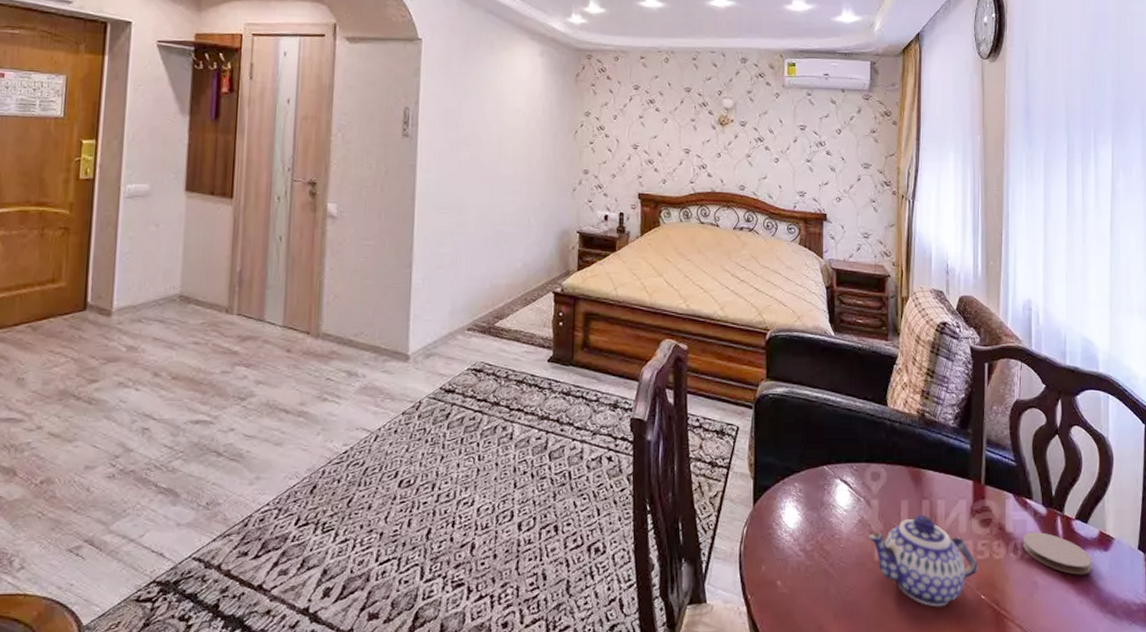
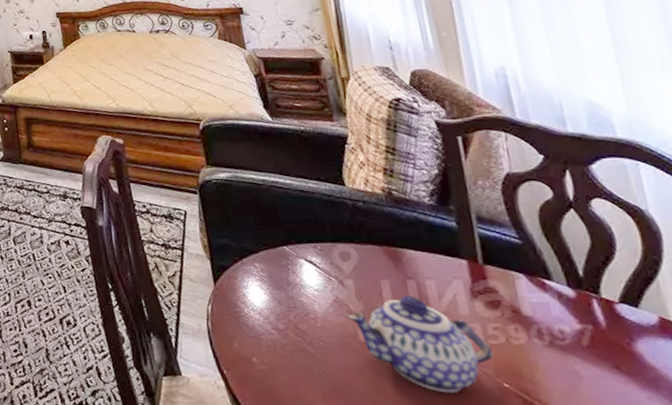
coaster: present [1023,532,1092,575] -> none [548,316,658,367]

